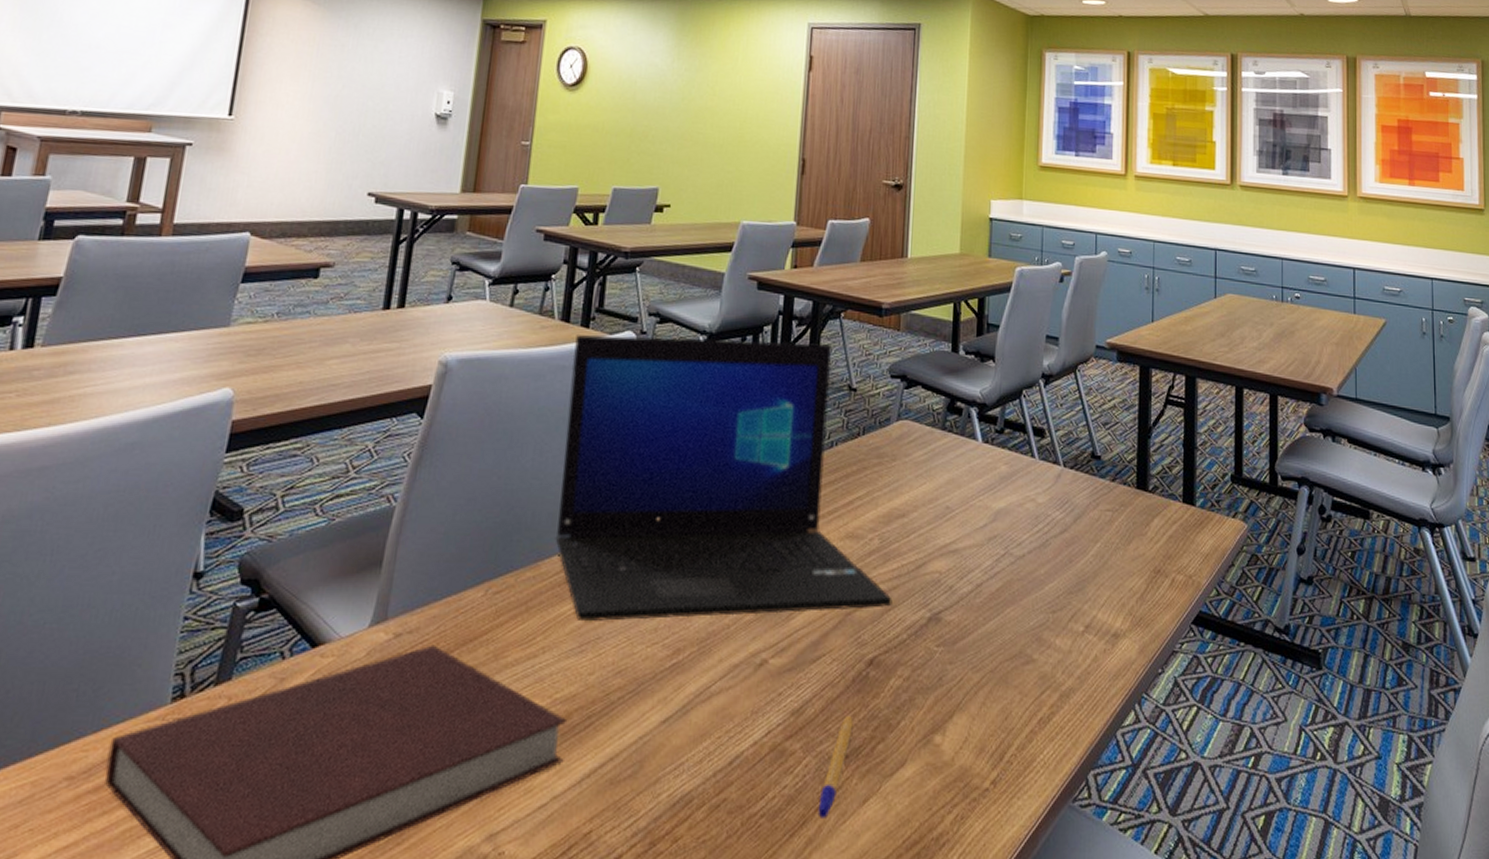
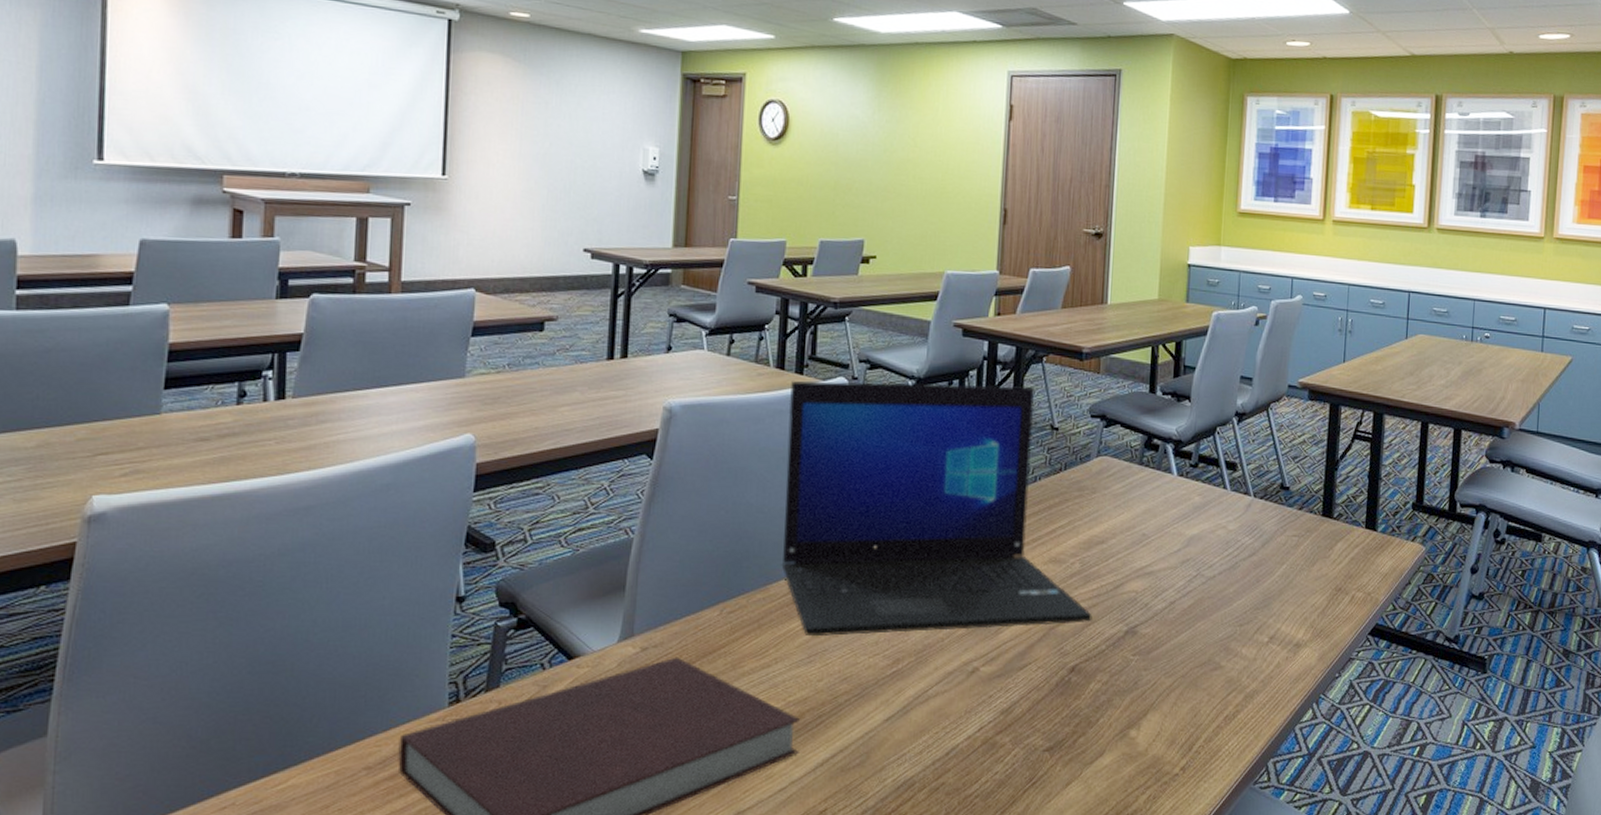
pen: present [818,715,853,818] -> none [1026,714,1057,798]

